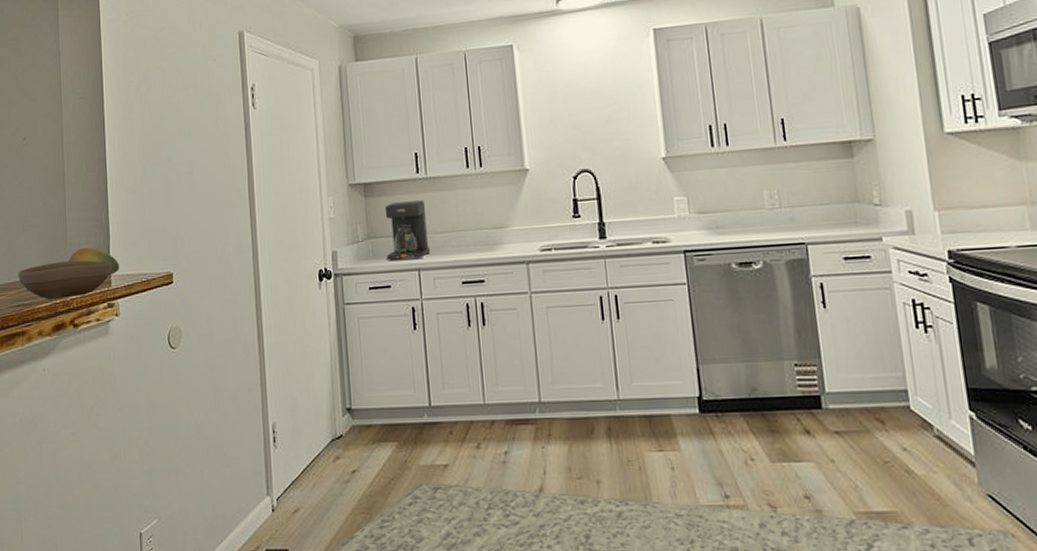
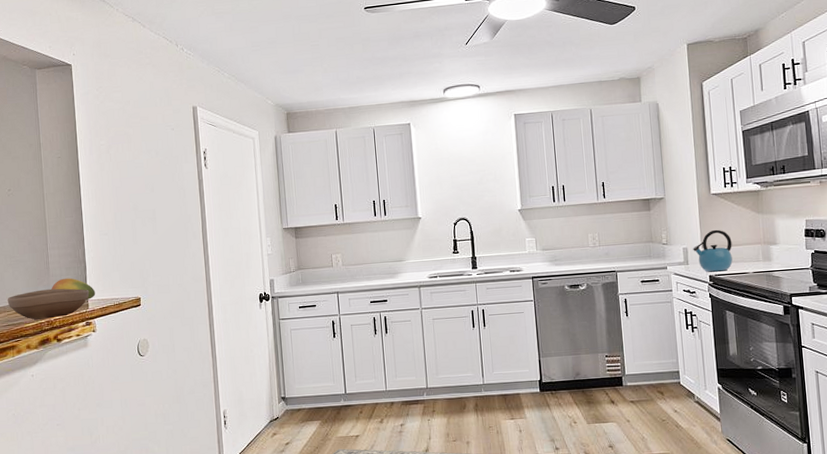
coffee maker: present [384,200,431,261] -> none [311,240,347,287]
kettle: none [920,183,983,246] -> present [693,229,733,272]

